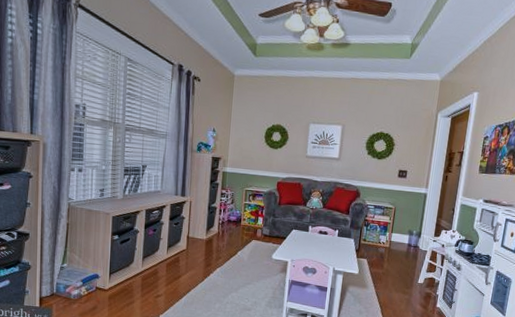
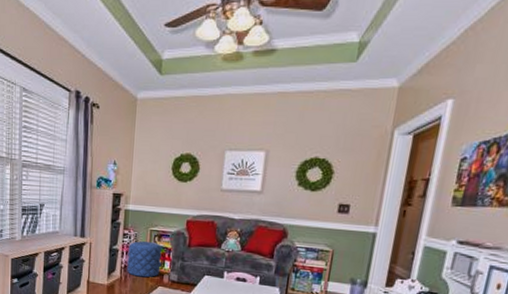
pouf: none [224,200,256,232] -> present [127,241,162,278]

